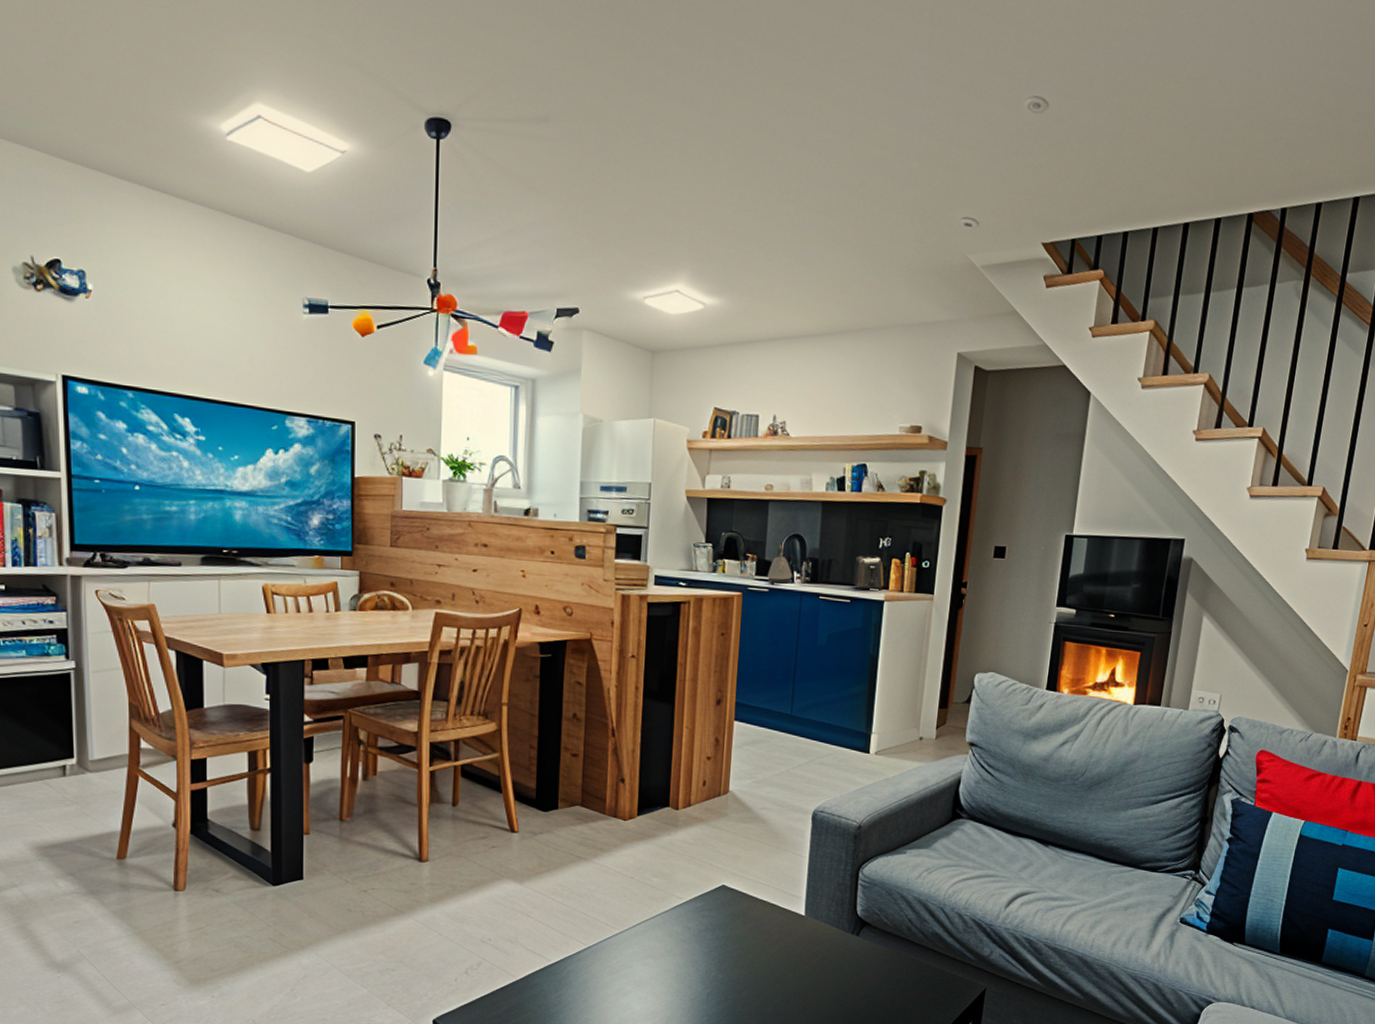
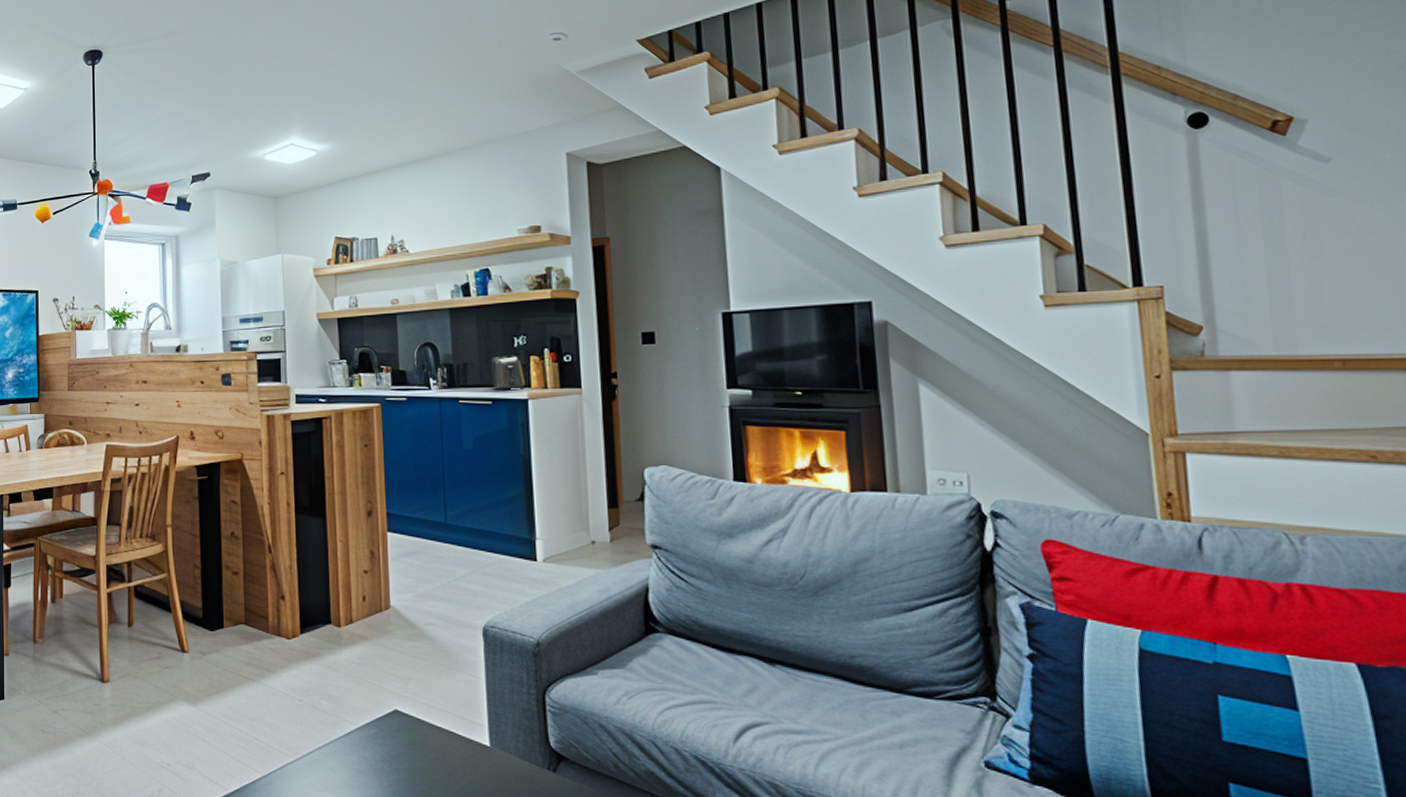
kettle: present [767,544,793,585] -> none [403,354,430,393]

